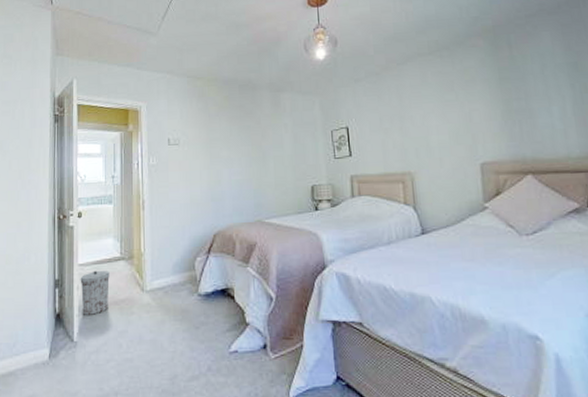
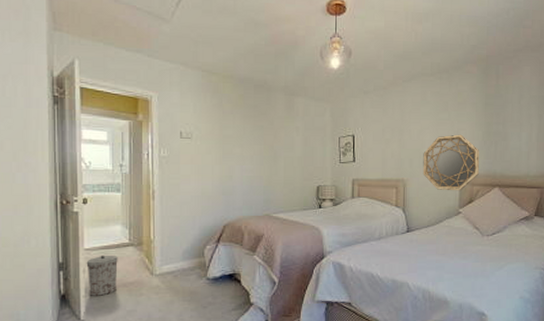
home mirror: none [430,115,505,182] -> present [423,134,480,191]

